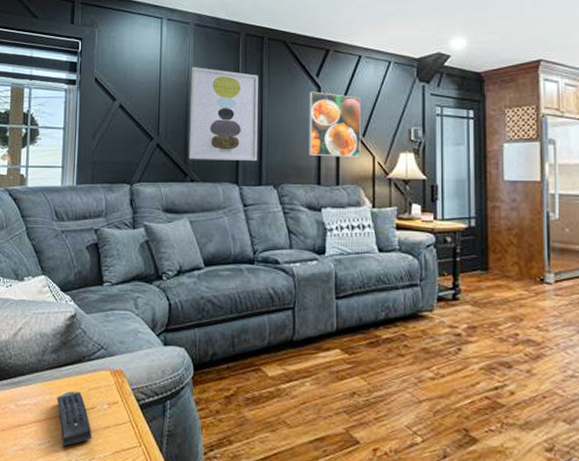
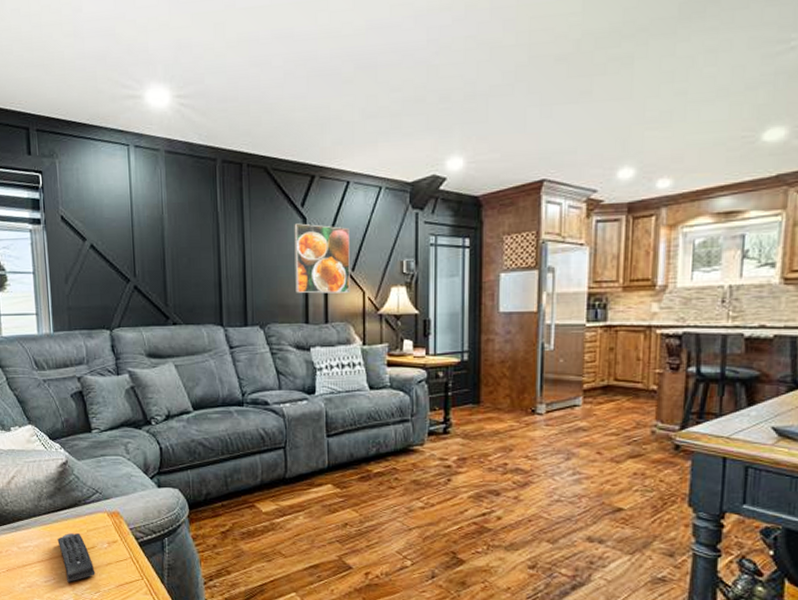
wall art: present [188,67,258,161] -> none [164,200,241,302]

